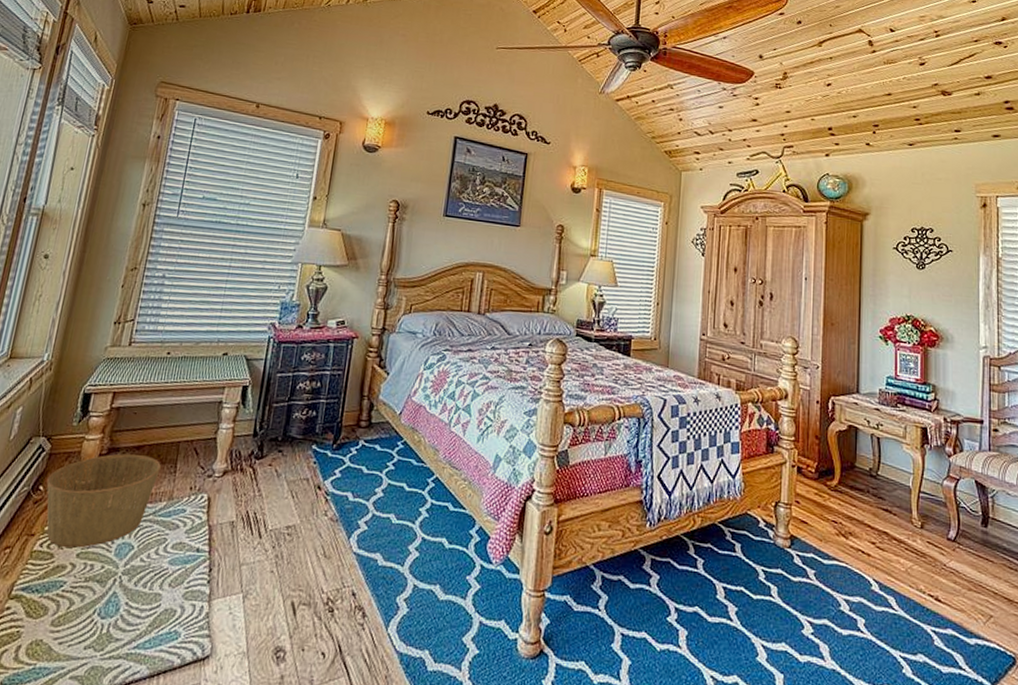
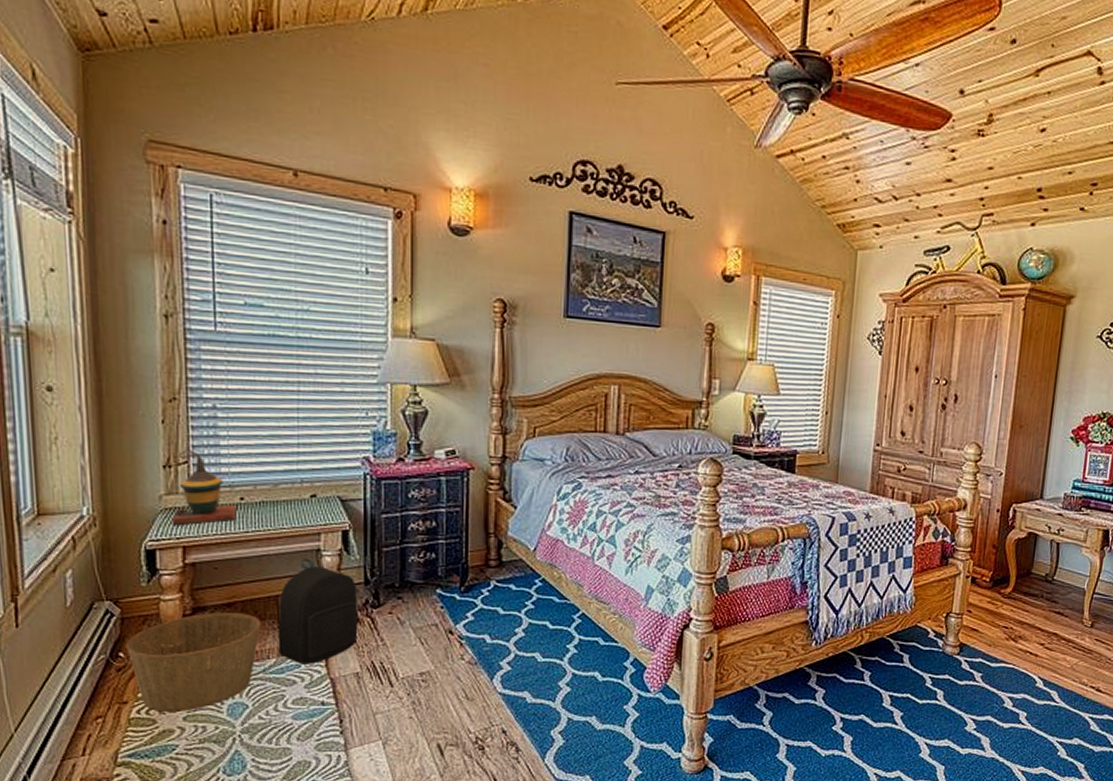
decorative basket: none [109,310,163,374] -> present [171,450,237,526]
backpack: none [170,409,246,510] -> present [277,558,358,664]

